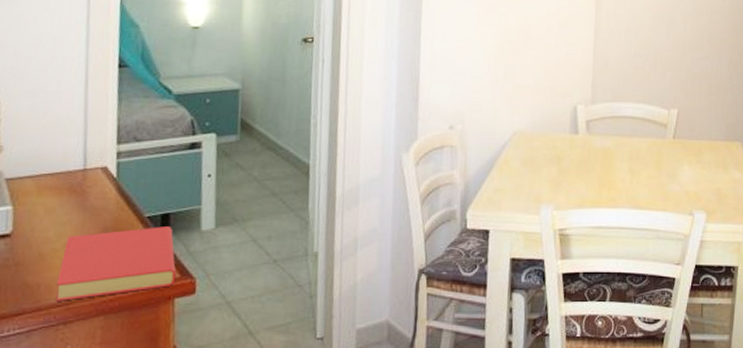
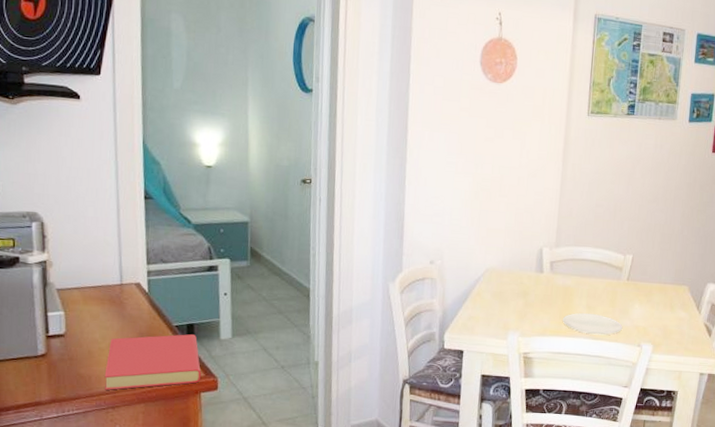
plate: none [602,179,672,204] -> present [562,313,623,336]

